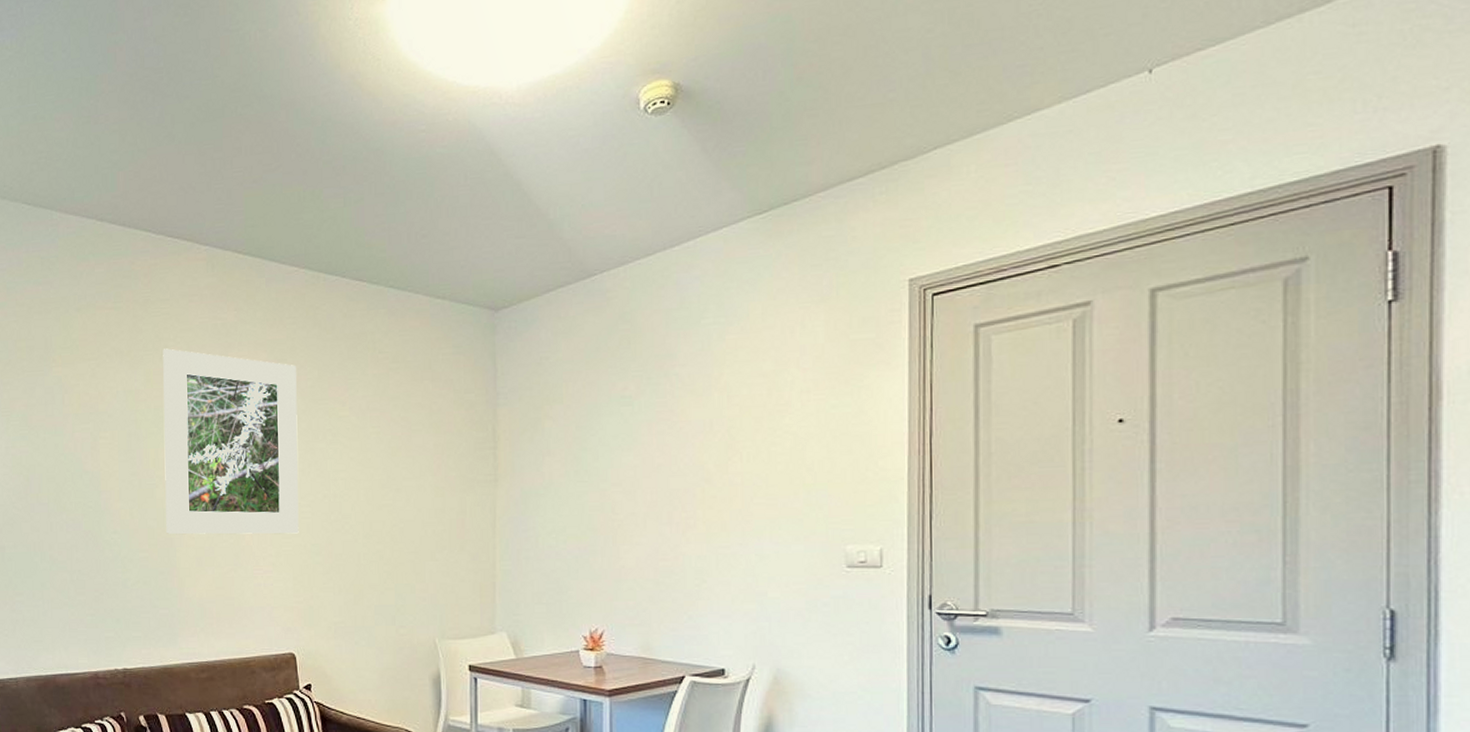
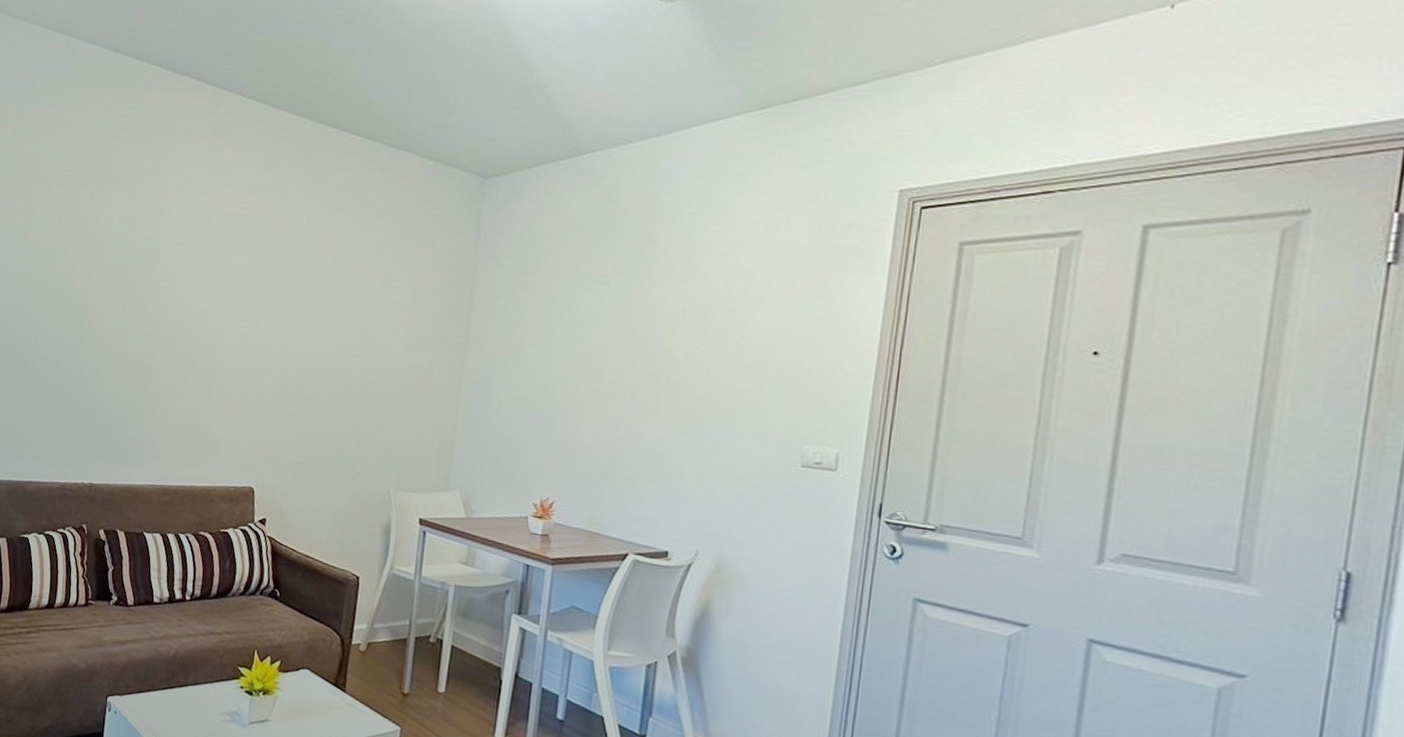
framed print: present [163,348,299,535] -> none [144,181,286,373]

